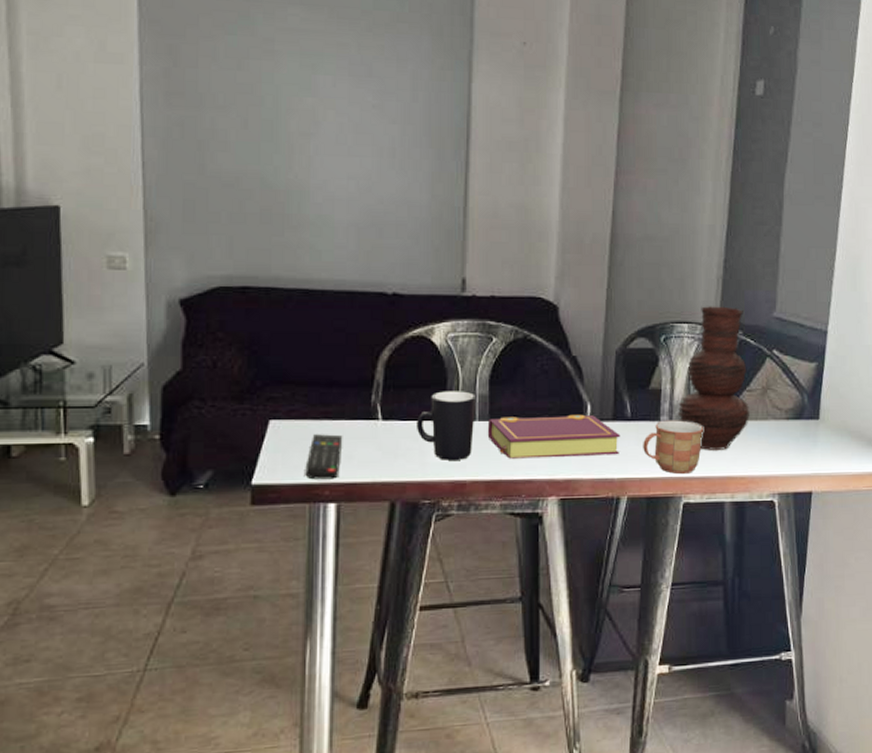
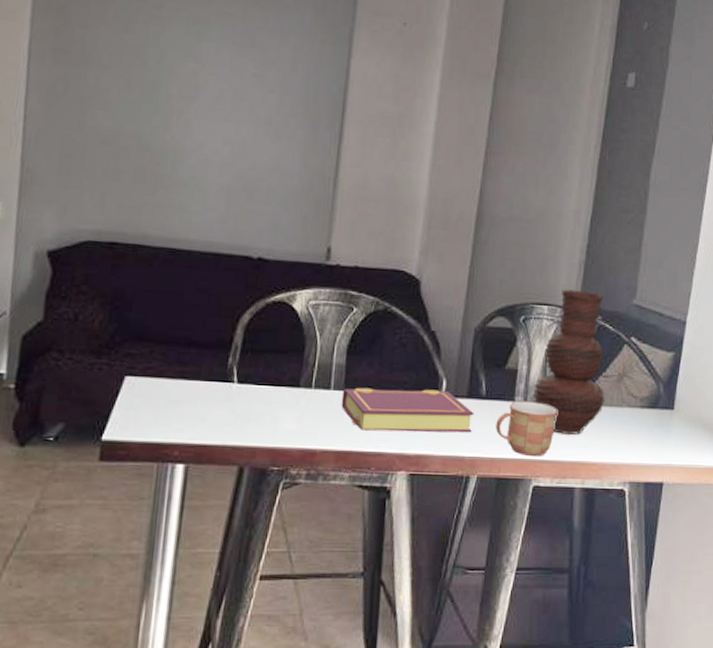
remote control: present [305,434,343,480] -> none [156,393,197,440]
mug: present [415,391,477,460] -> none [270,358,334,428]

